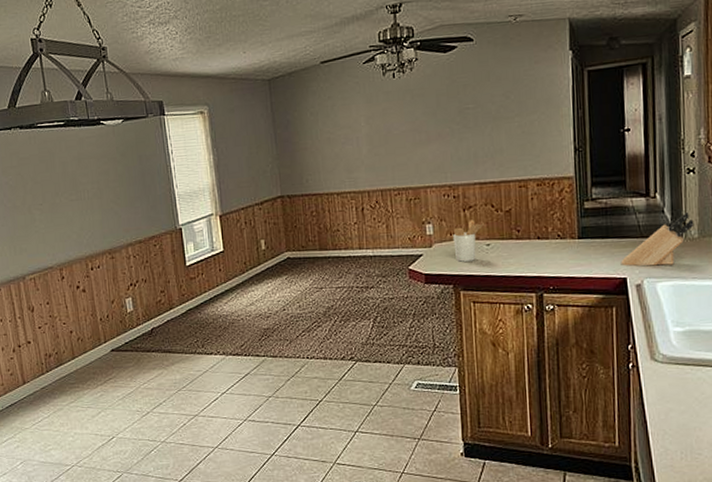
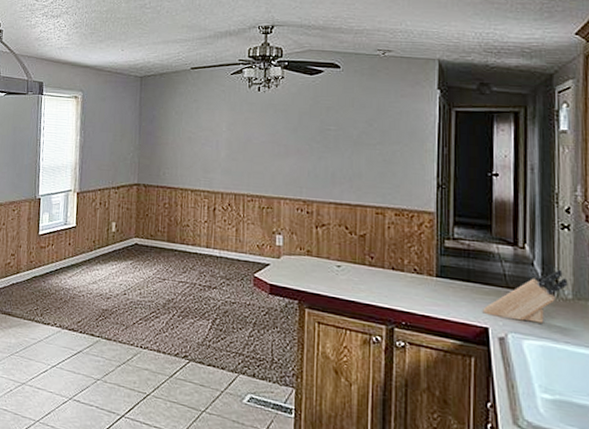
utensil holder: present [453,219,484,262] -> none [302,238,336,280]

